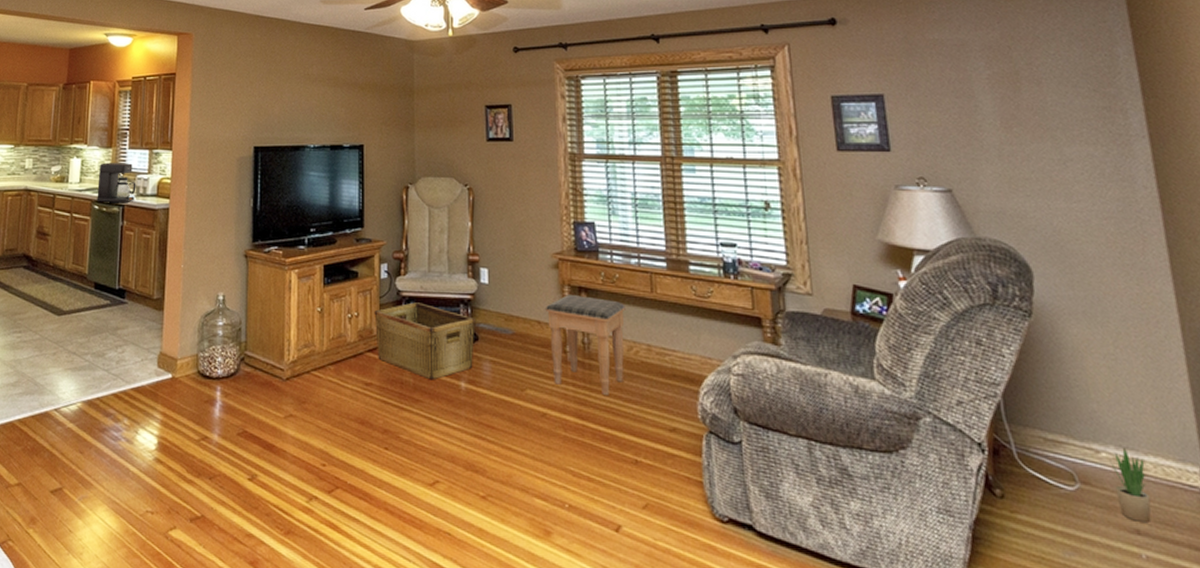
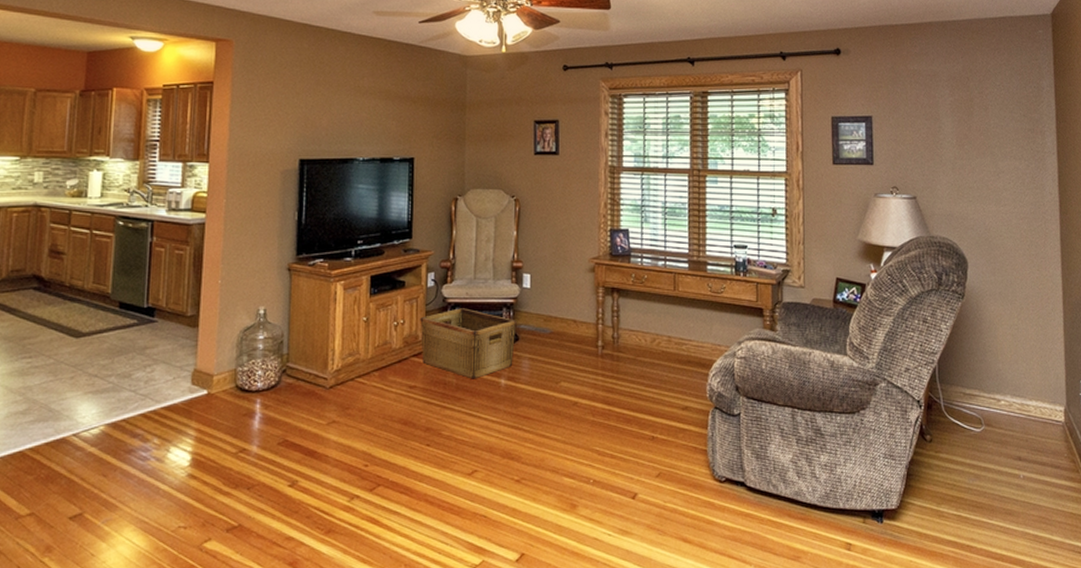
coffee maker: present [97,163,136,203] -> none [121,176,168,219]
footstool: present [546,295,626,395] -> none [582,295,651,382]
potted plant: present [1110,447,1152,524] -> none [1006,396,1030,452]

